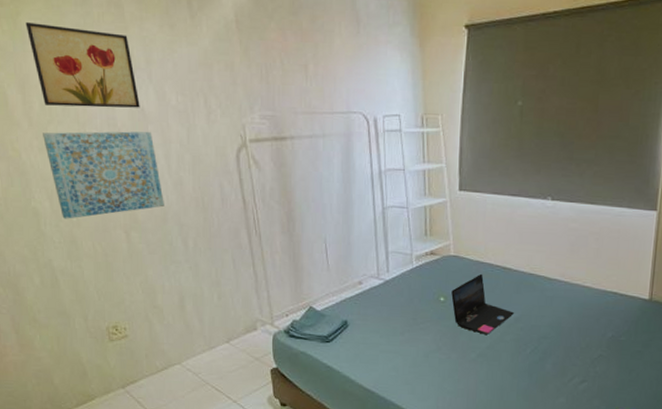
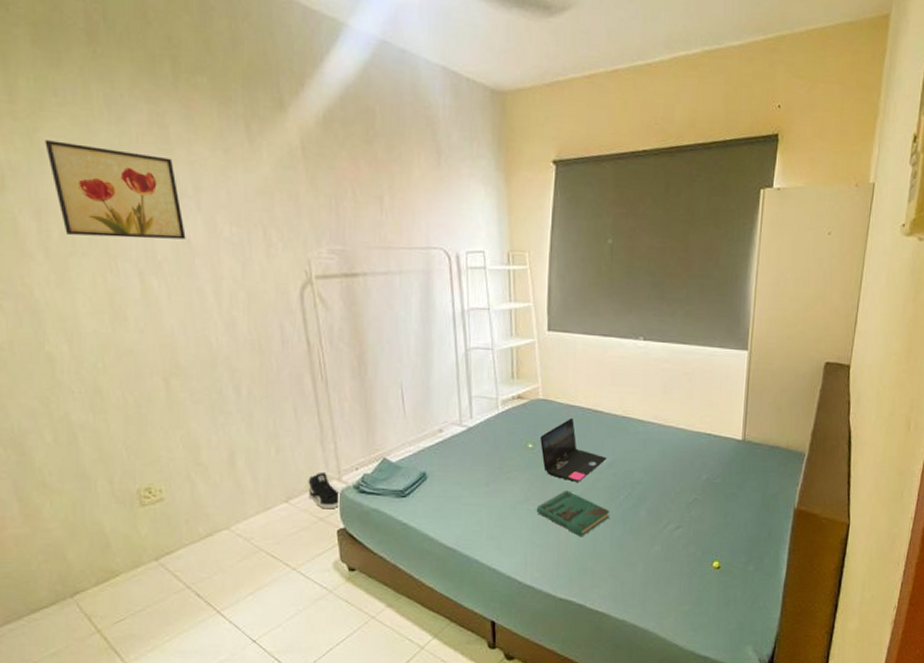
wall art: present [43,131,164,219] -> none [62,265,213,365]
sneaker: none [245,317,274,351] -> present [308,471,341,509]
book: none [447,342,517,385] -> present [536,491,610,536]

